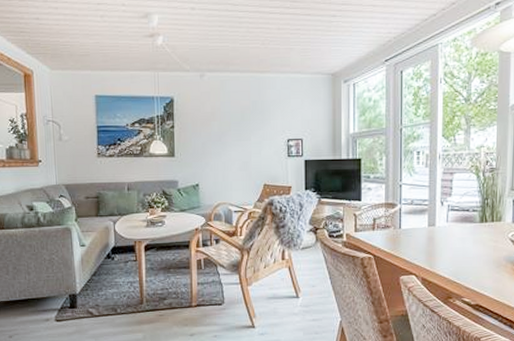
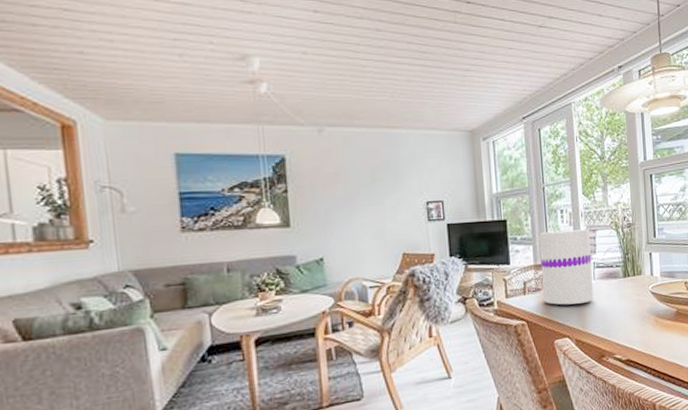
vase: none [392,171,446,244] -> present [539,229,594,305]

